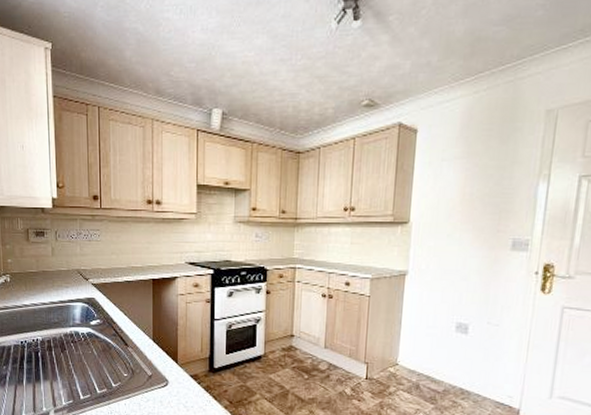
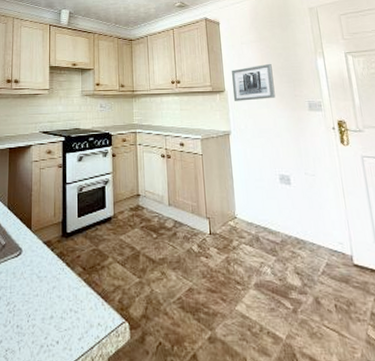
wall art: none [418,188,476,236] -> present [231,63,275,101]

